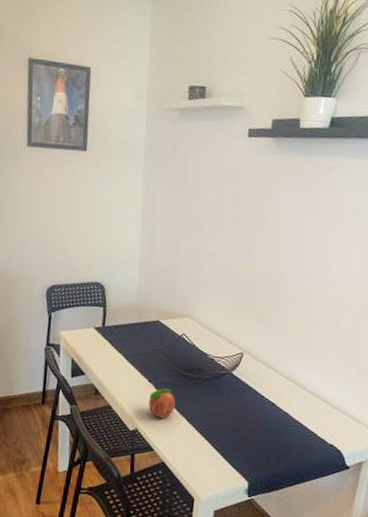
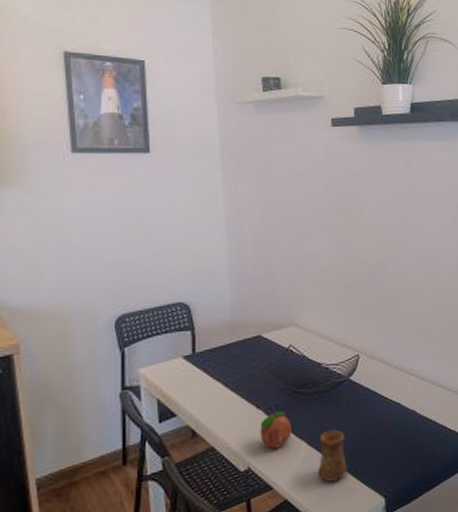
cup: none [192,413,220,458] -> present [318,429,348,482]

